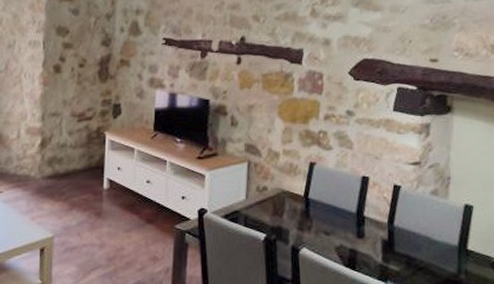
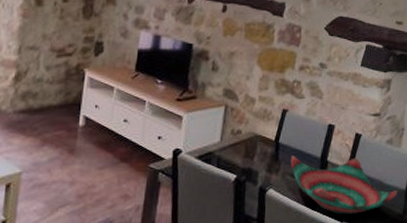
decorative bowl: none [322,212,449,274] -> present [290,156,398,214]

